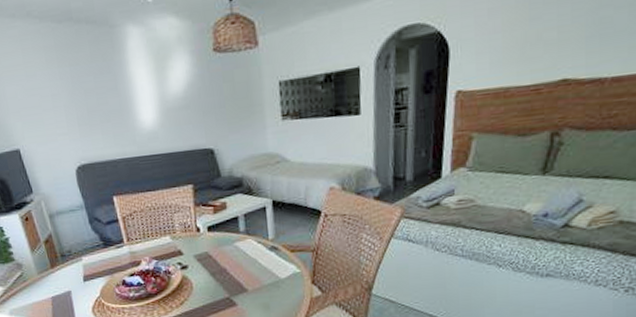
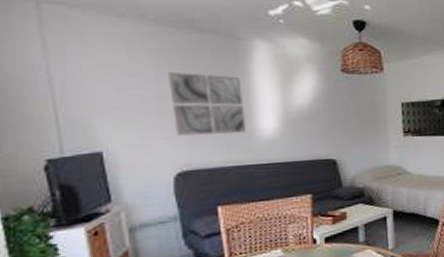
wall art: none [56,67,130,132] -> present [167,71,247,136]

